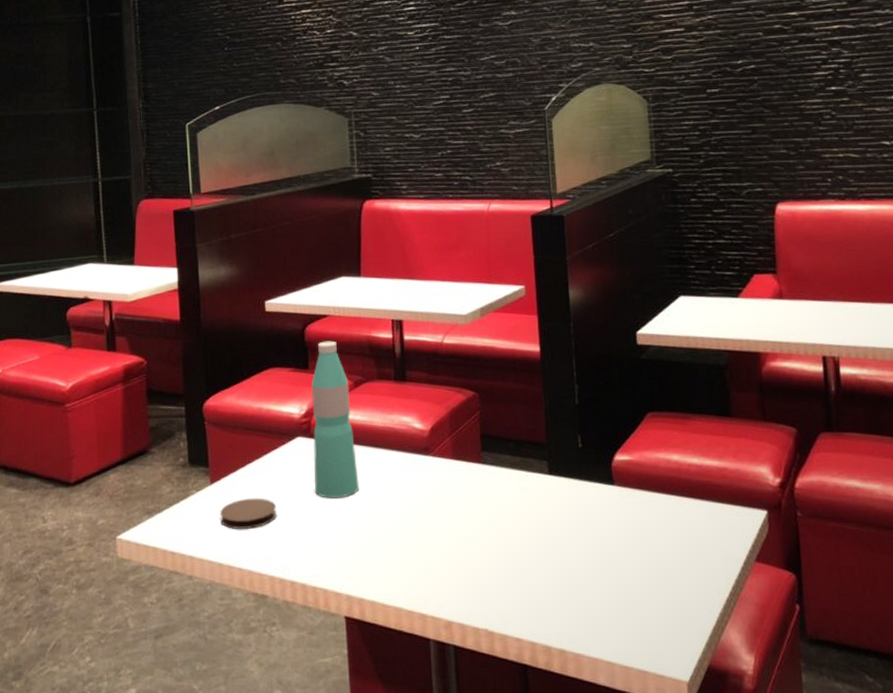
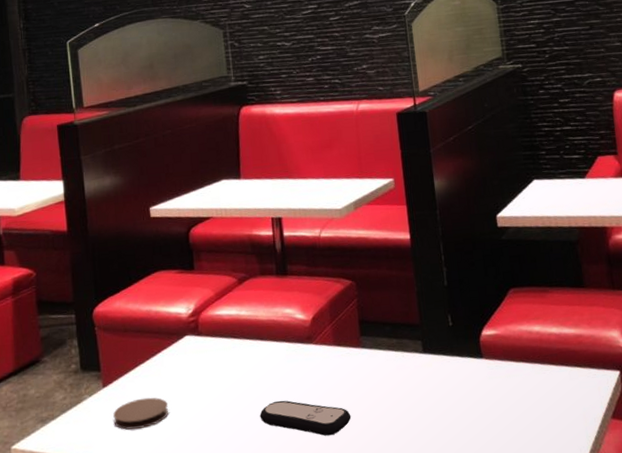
water bottle: present [311,341,359,498] -> none [197,241,247,393]
remote control: none [371,512,468,554] -> present [260,400,351,436]

